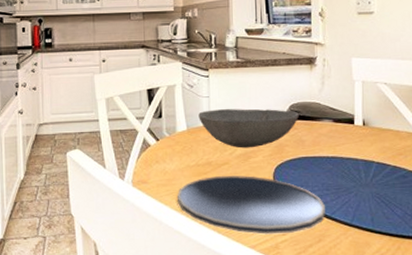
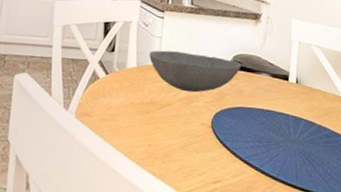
plate: present [177,176,326,235] -> none [117,116,257,183]

